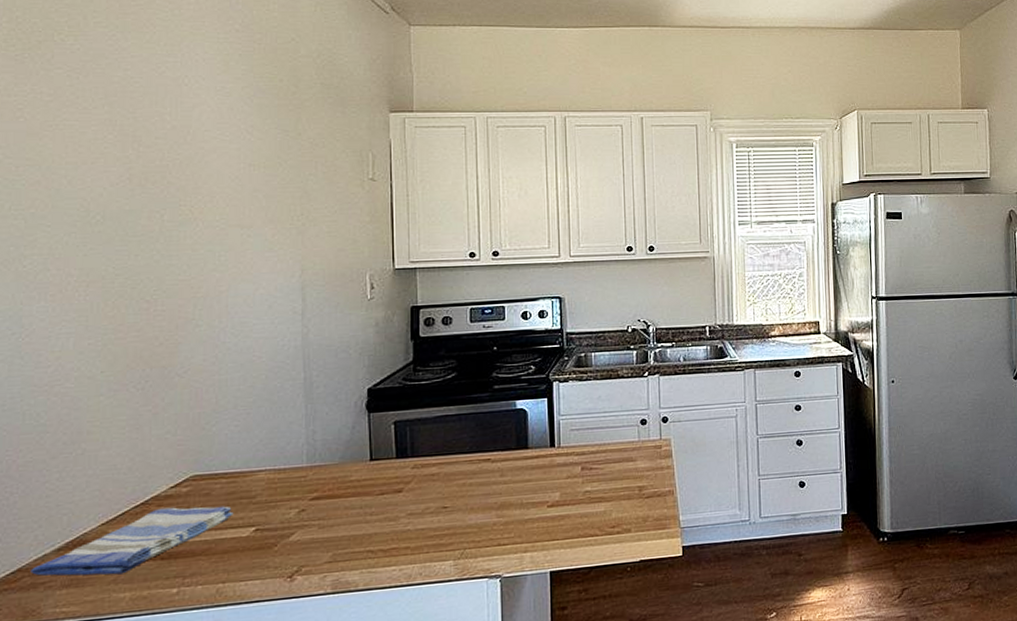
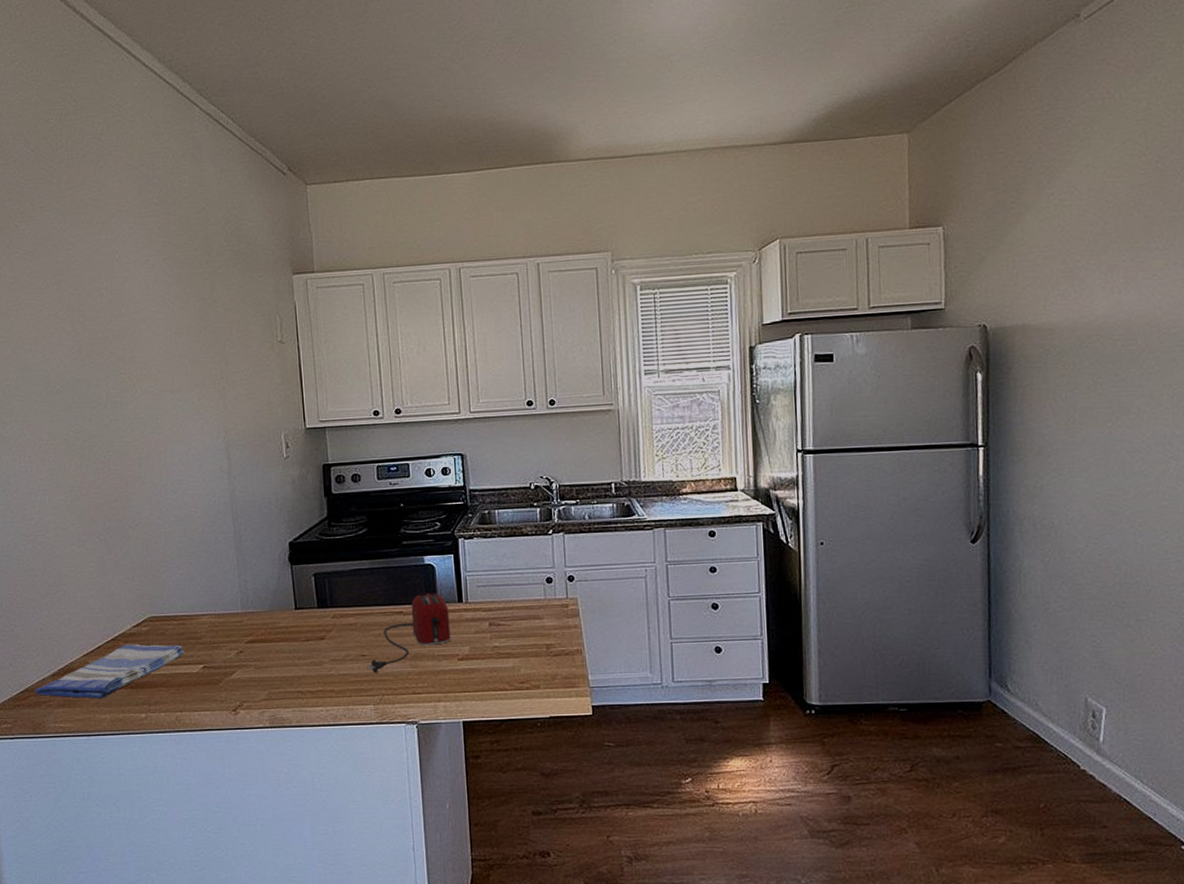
toaster: none [448,438,541,525] -> present [366,592,451,673]

